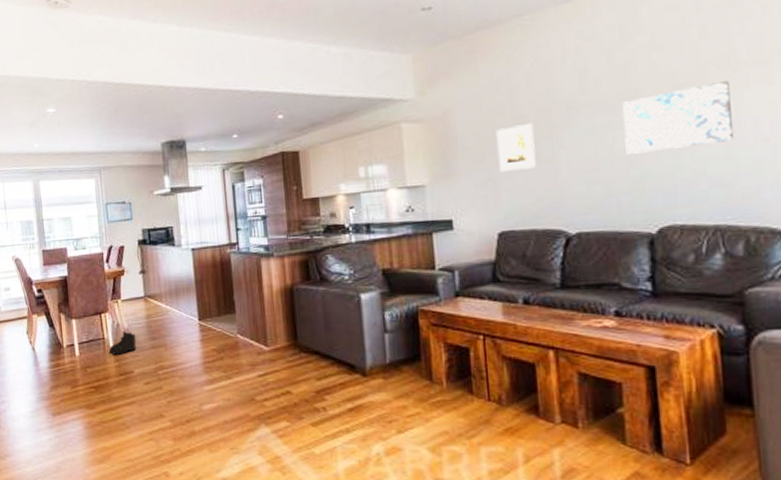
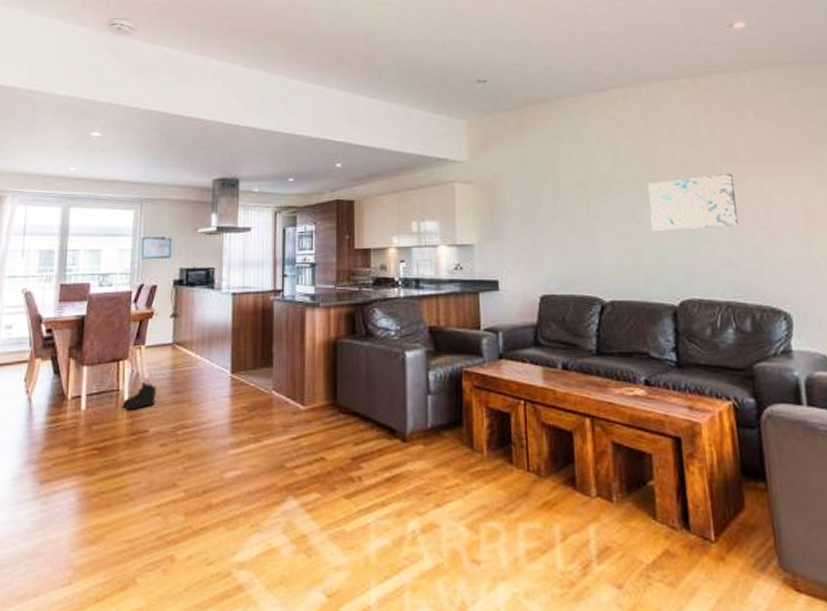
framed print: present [495,122,536,173] -> none [540,193,575,238]

